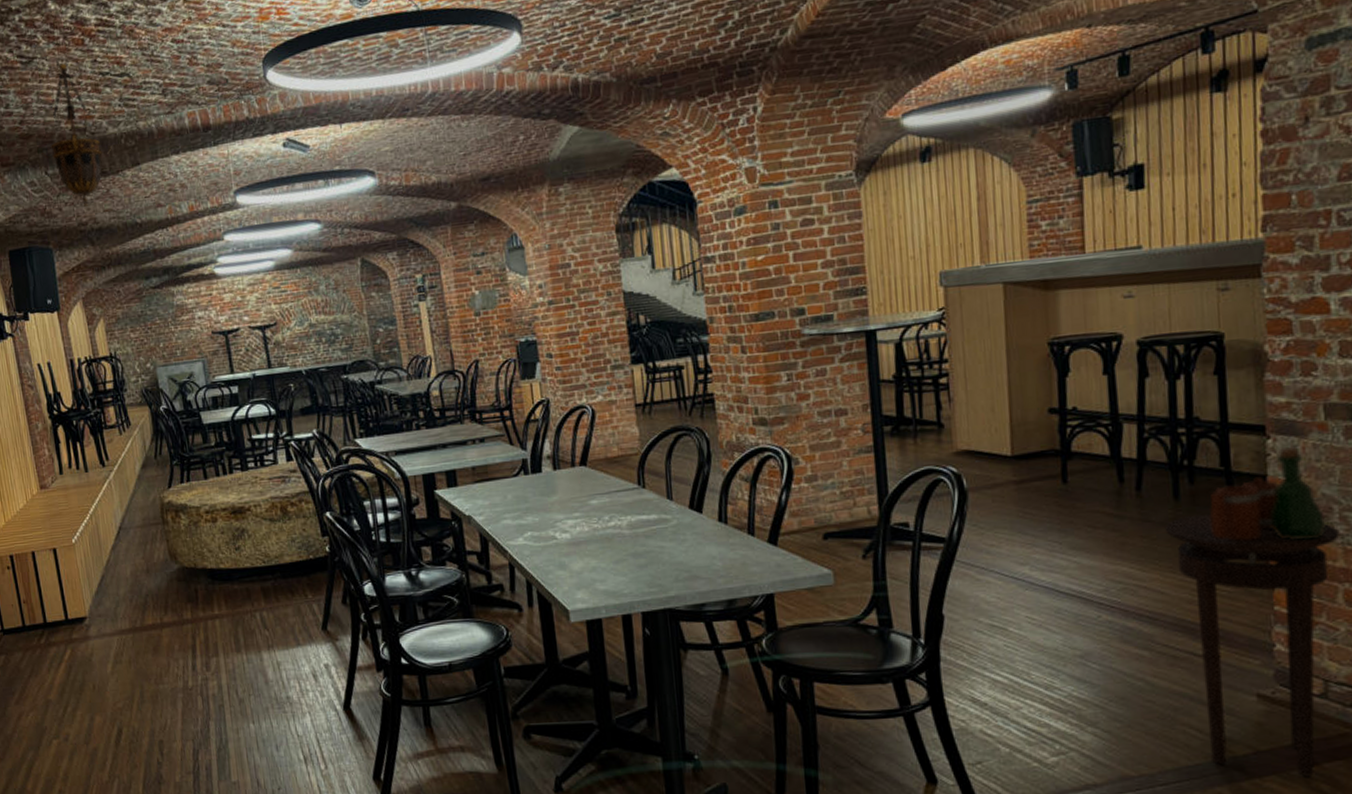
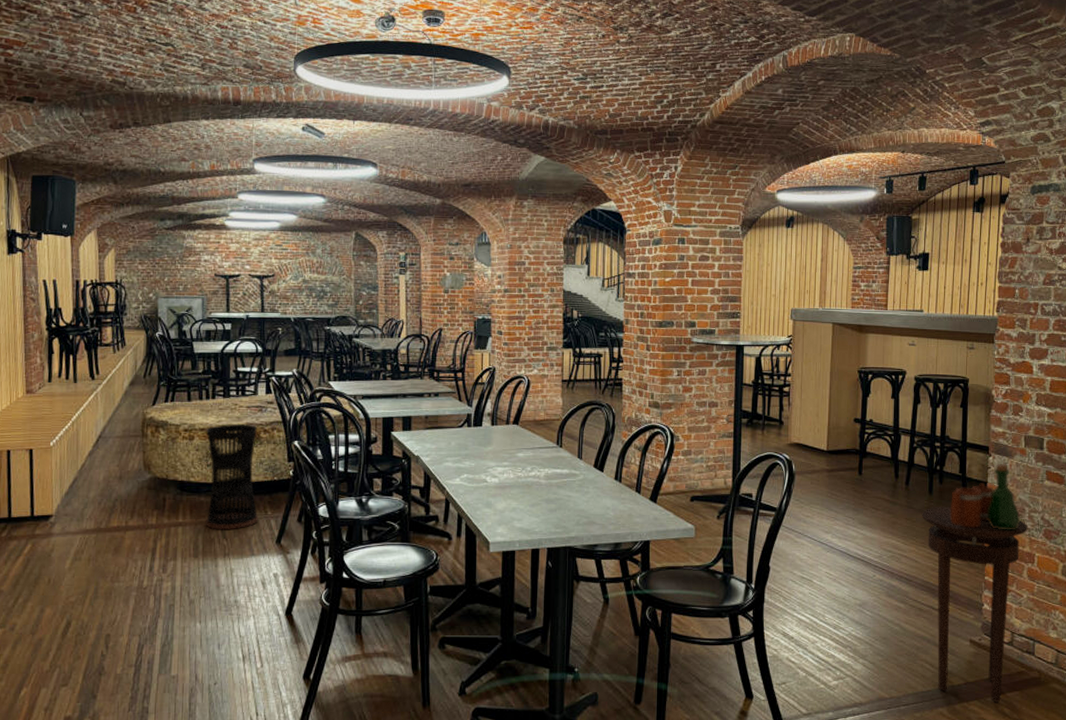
hanging lantern: present [39,56,112,208] -> none [78,18,148,150]
umbrella stand: none [228,498,299,620] -> present [206,424,259,530]

